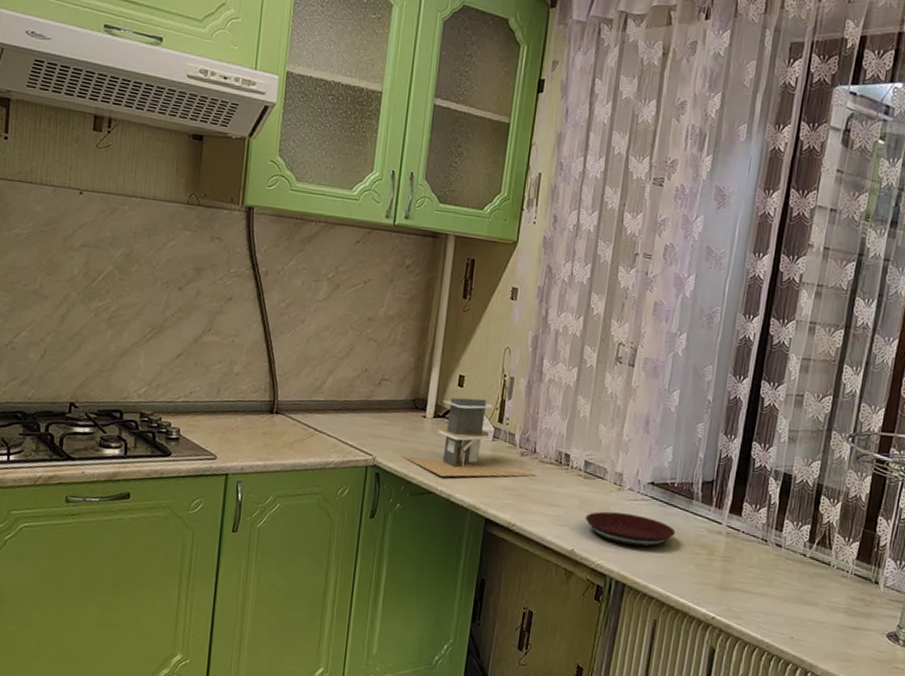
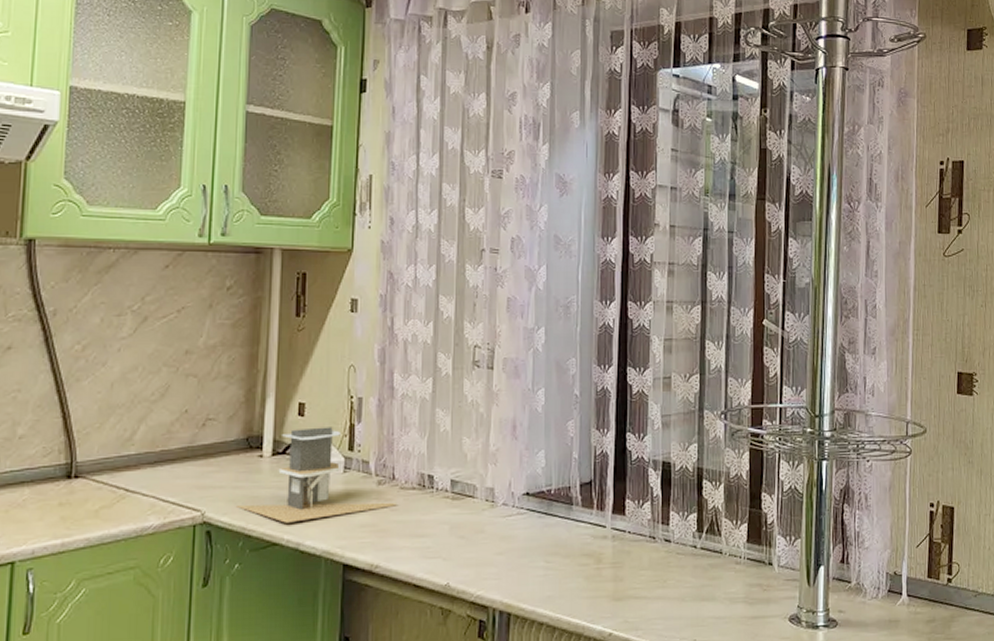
plate: present [585,511,676,547] -> none [457,532,559,569]

